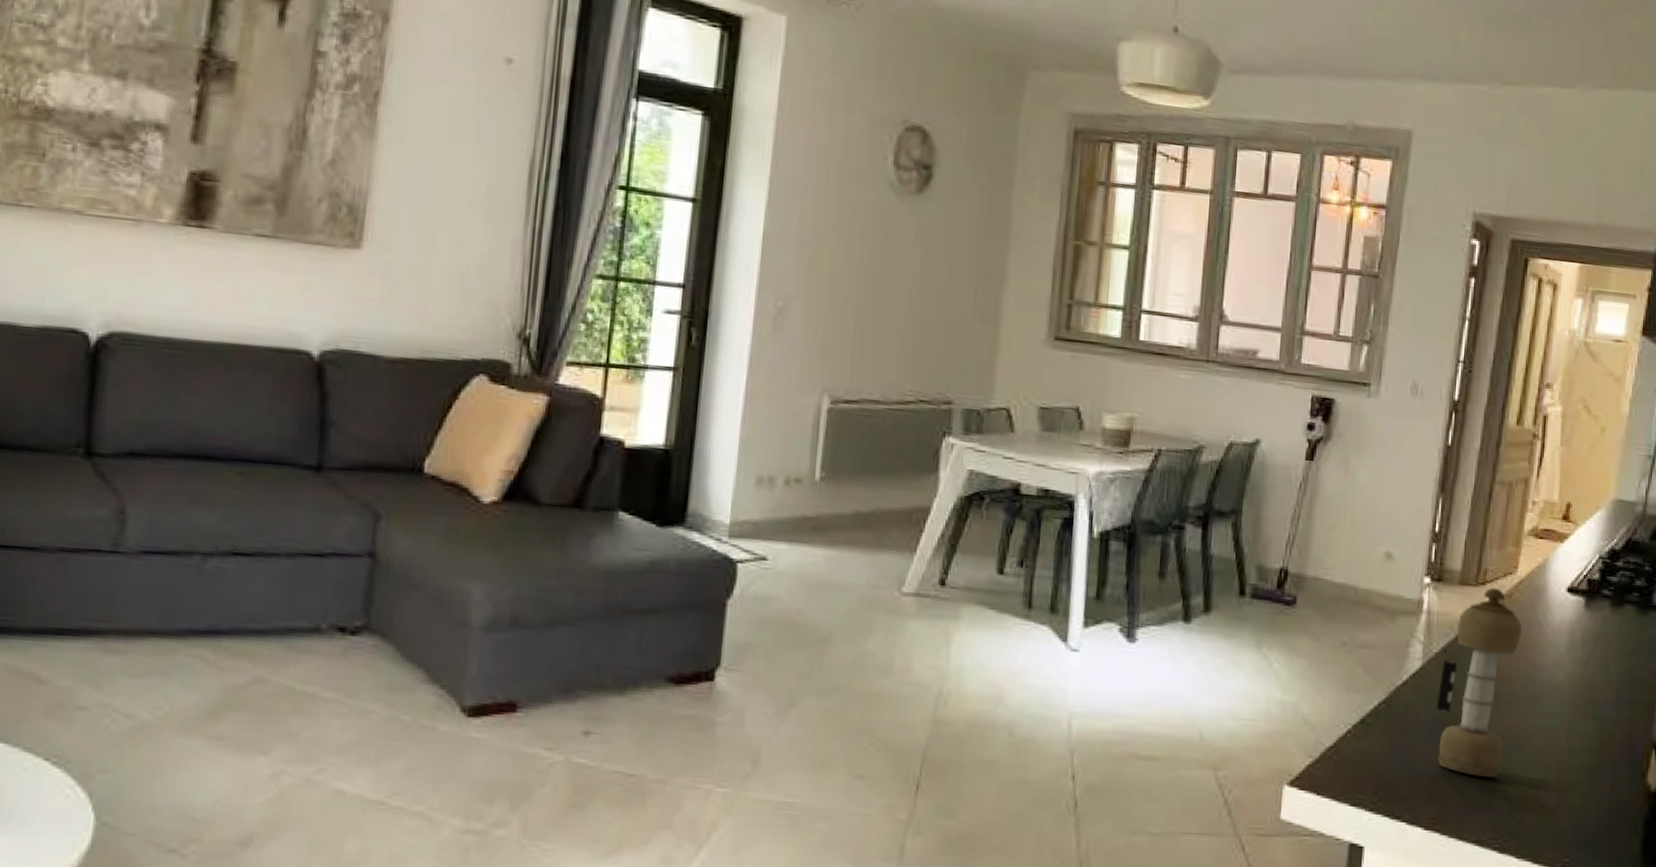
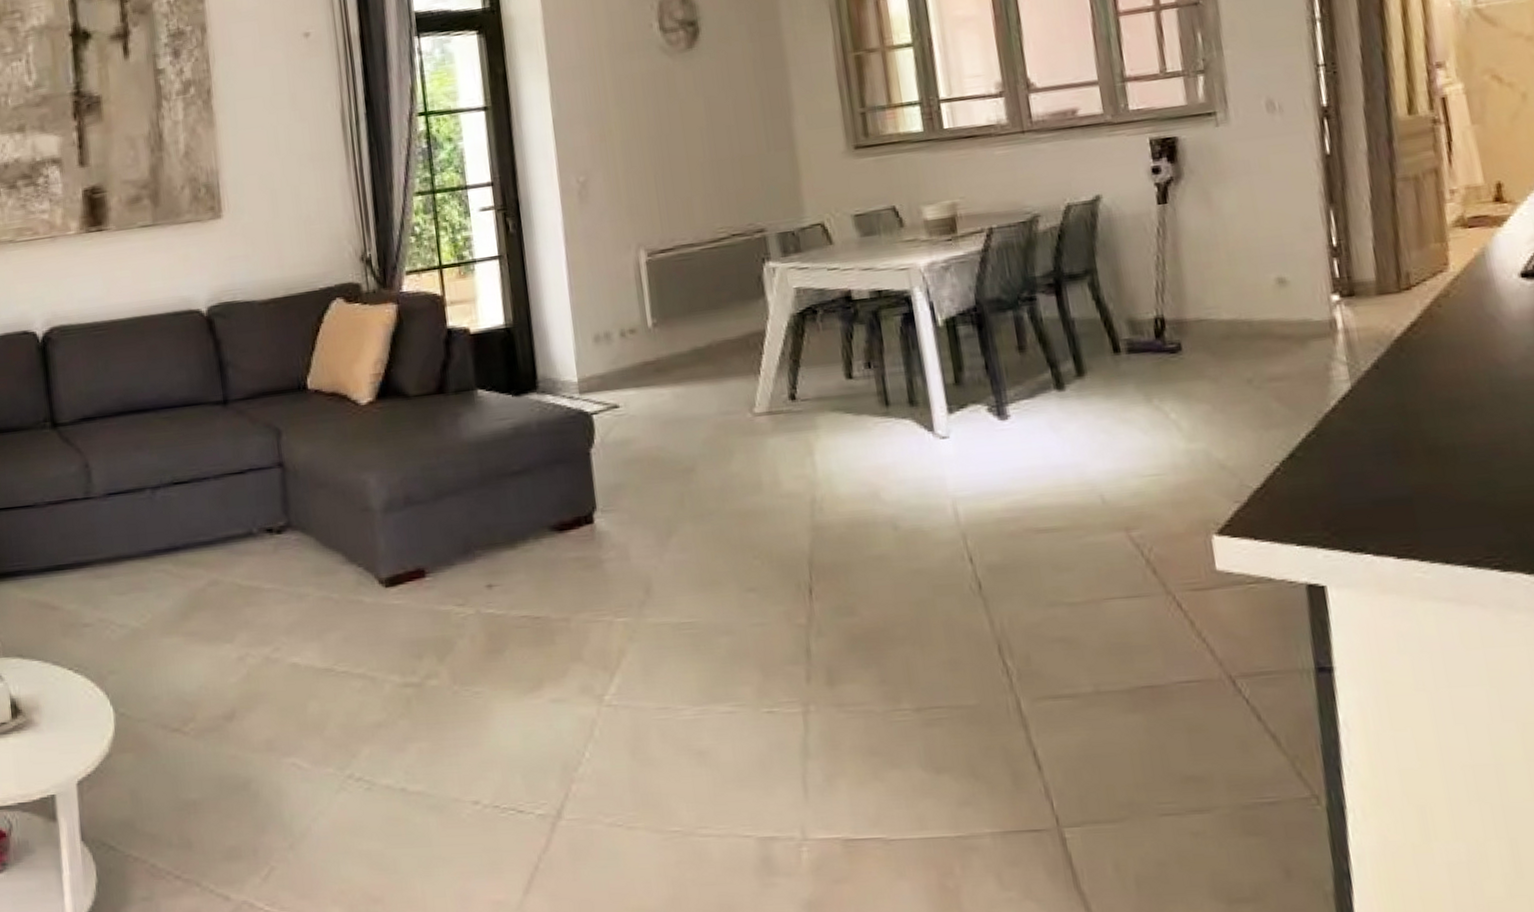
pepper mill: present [1436,587,1522,778] -> none [1377,289,1480,493]

